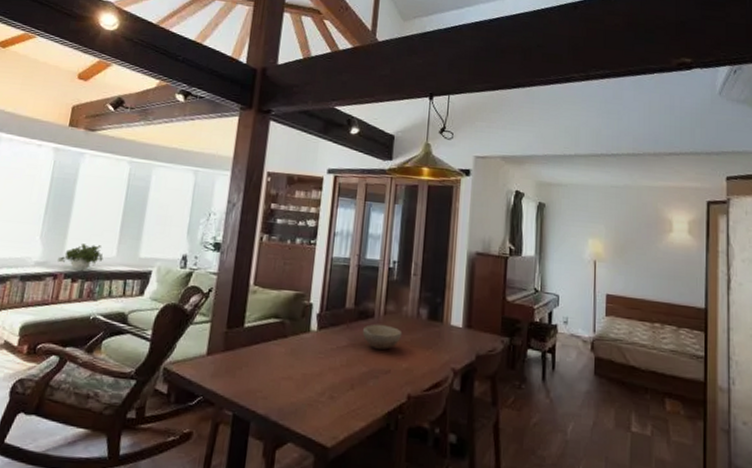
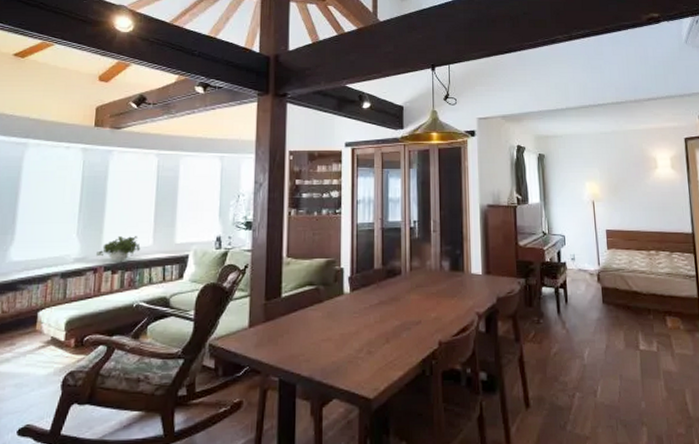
bowl: present [363,324,403,350] -> none [392,280,429,304]

